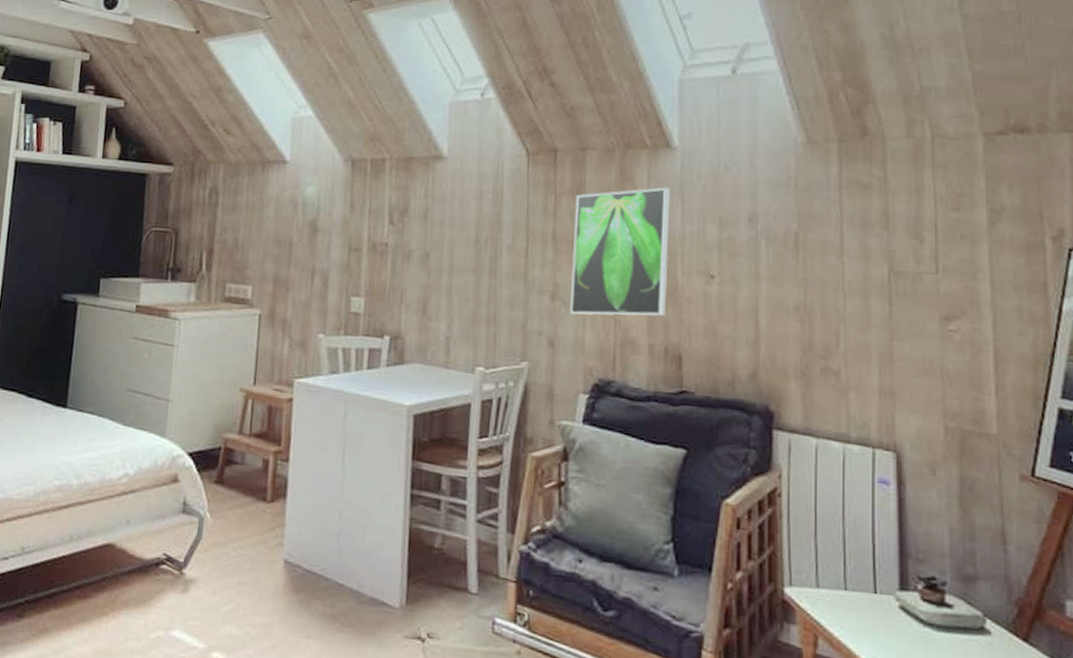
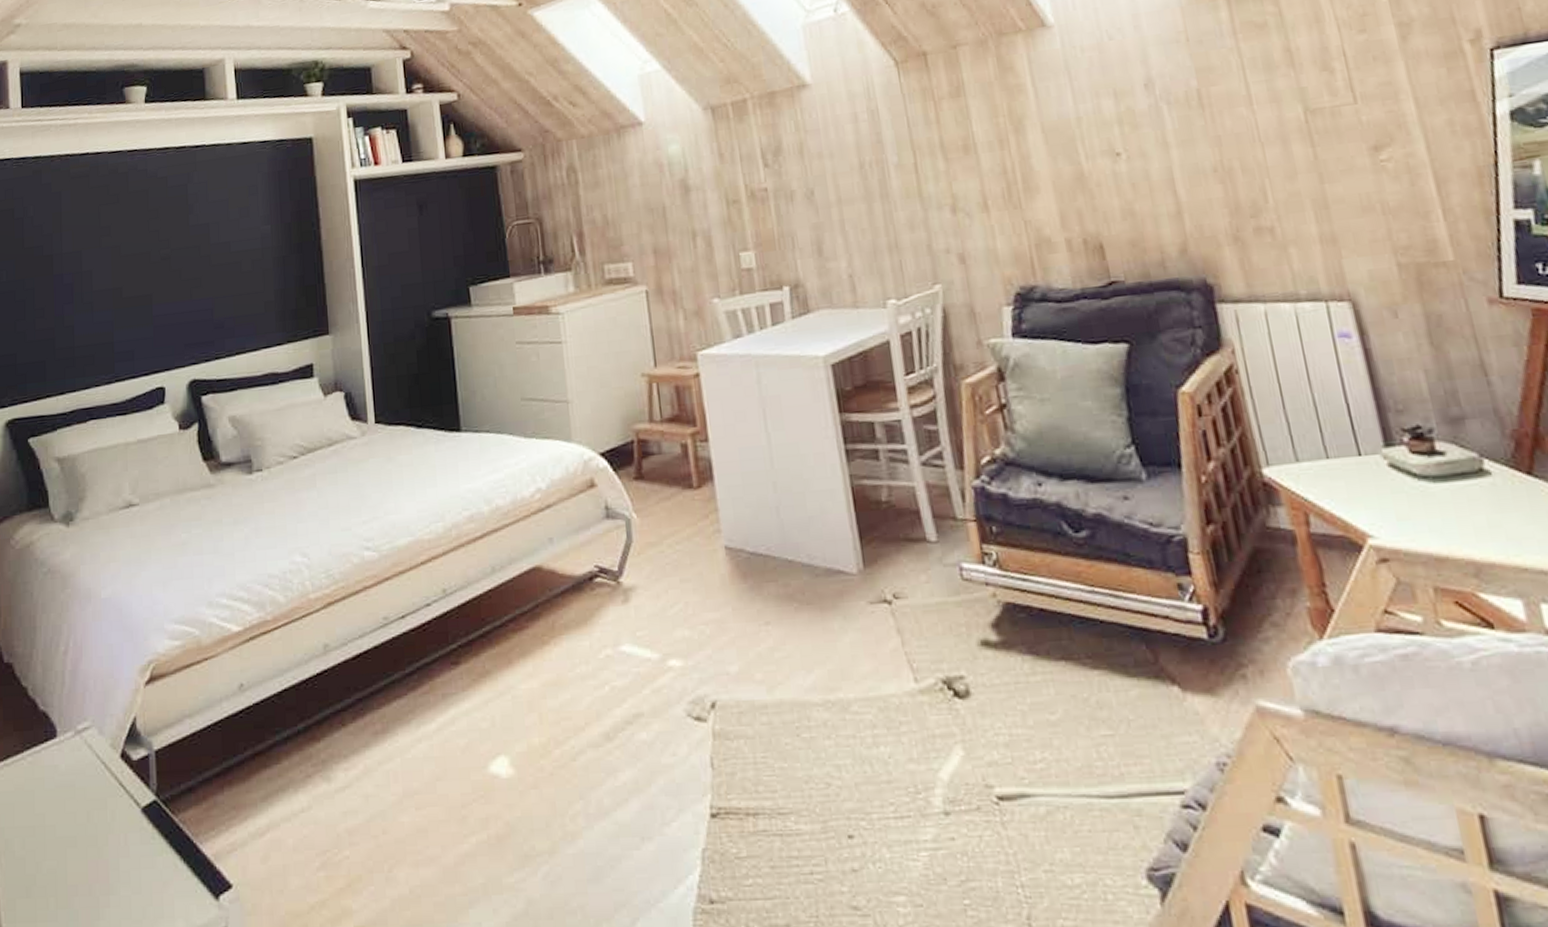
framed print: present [570,187,671,316] -> none [956,68,1077,225]

